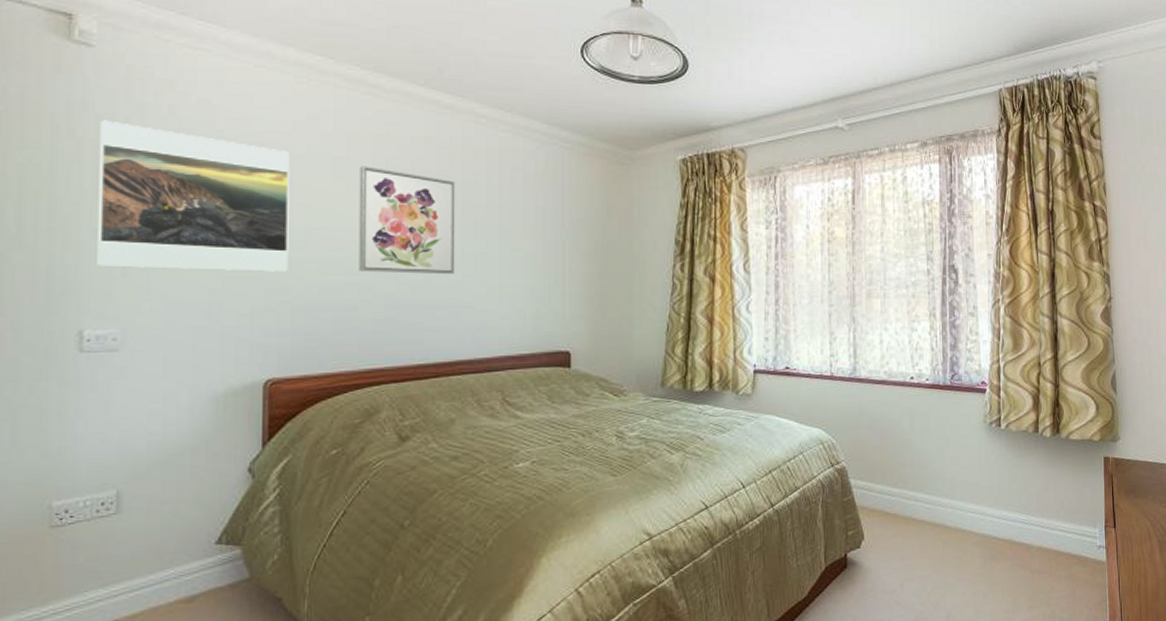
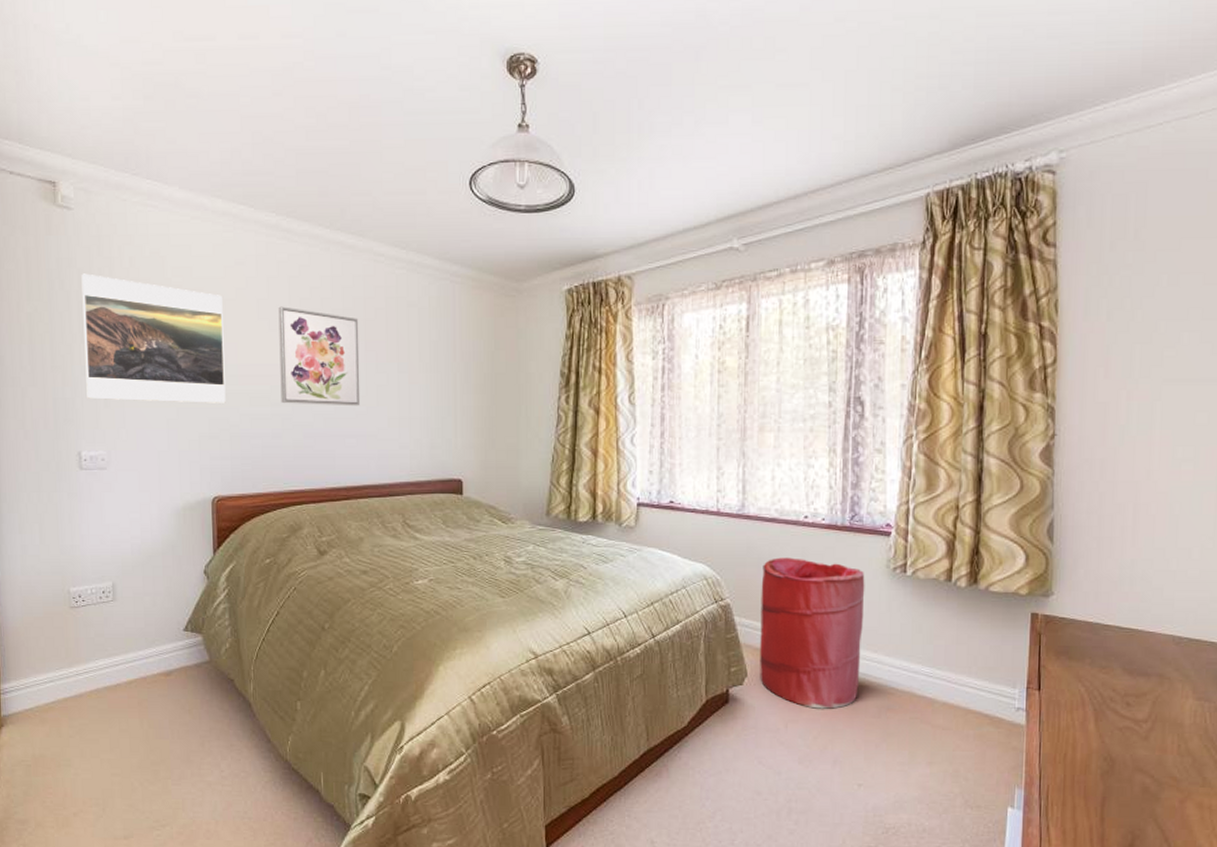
laundry hamper: none [874,417,967,565] -> present [760,557,865,709]

